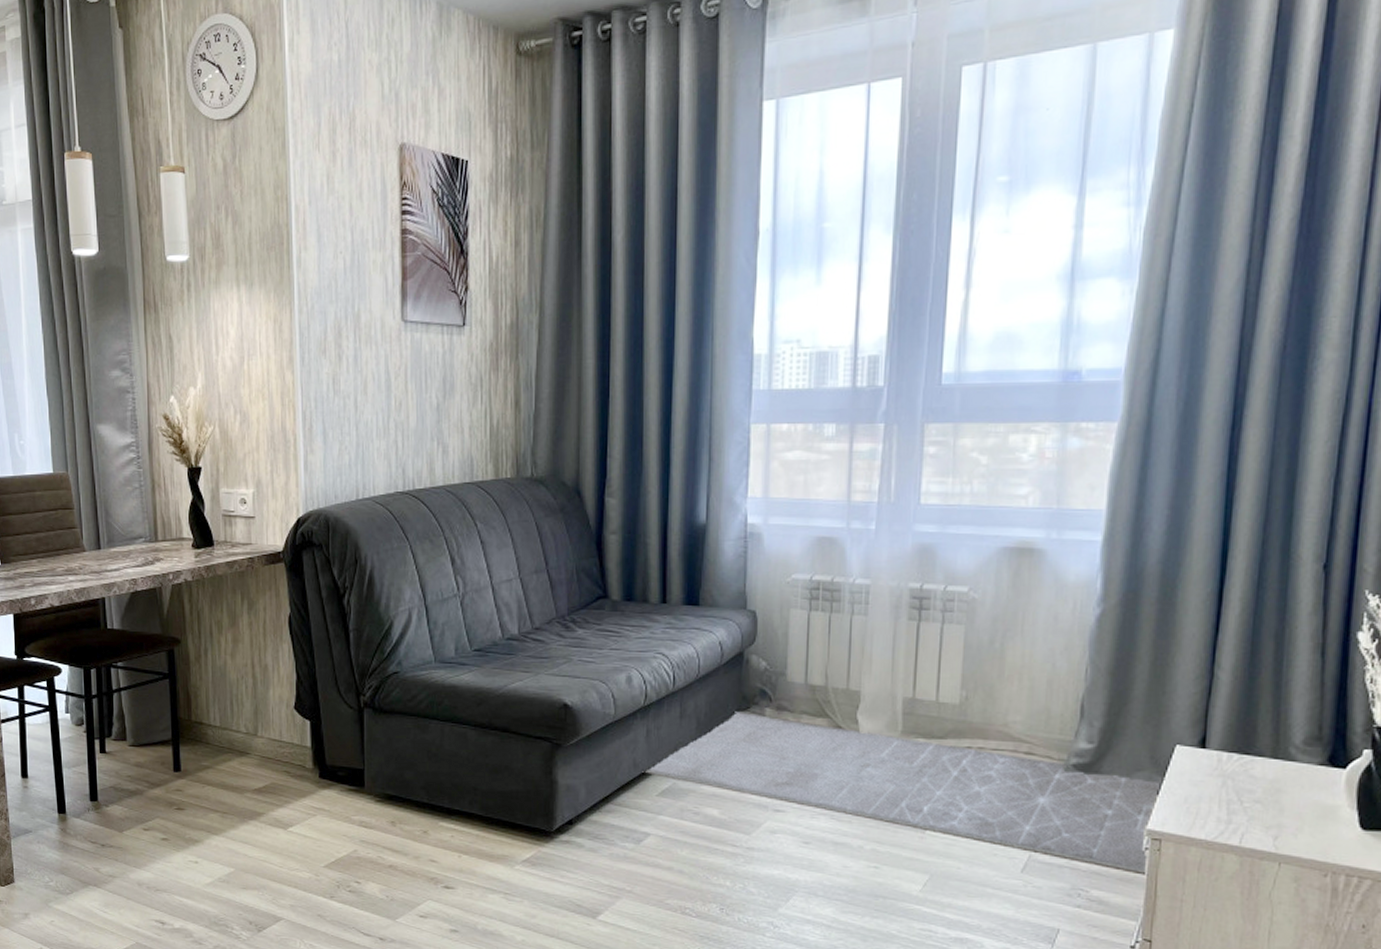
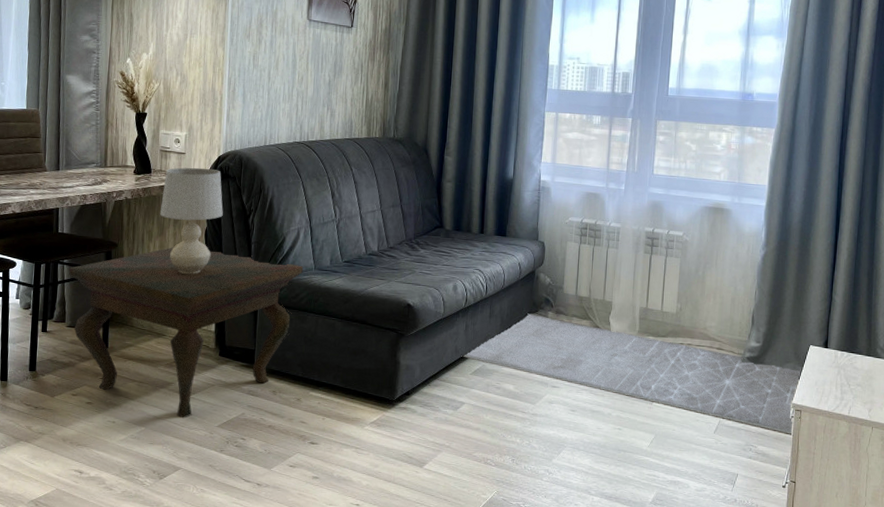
side table: none [125,639,420,857] -> present [69,247,304,418]
table lamp: none [230,535,310,675] -> present [160,167,223,274]

